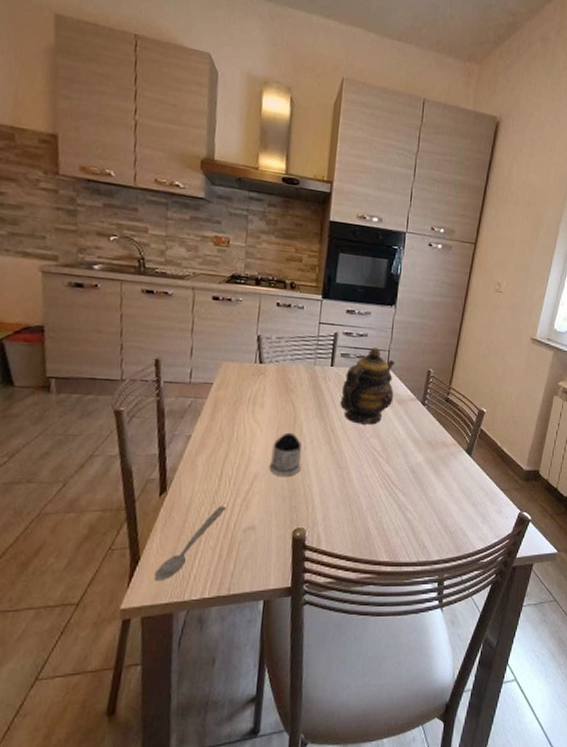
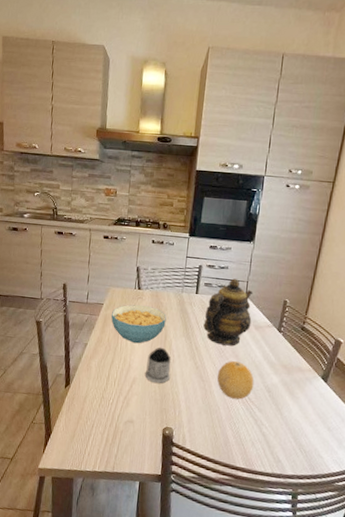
spoon: present [154,506,226,581] -> none [60,401,112,453]
cereal bowl: none [223,382,296,431] -> present [111,304,167,344]
fruit: none [356,441,398,485] -> present [217,360,254,400]

